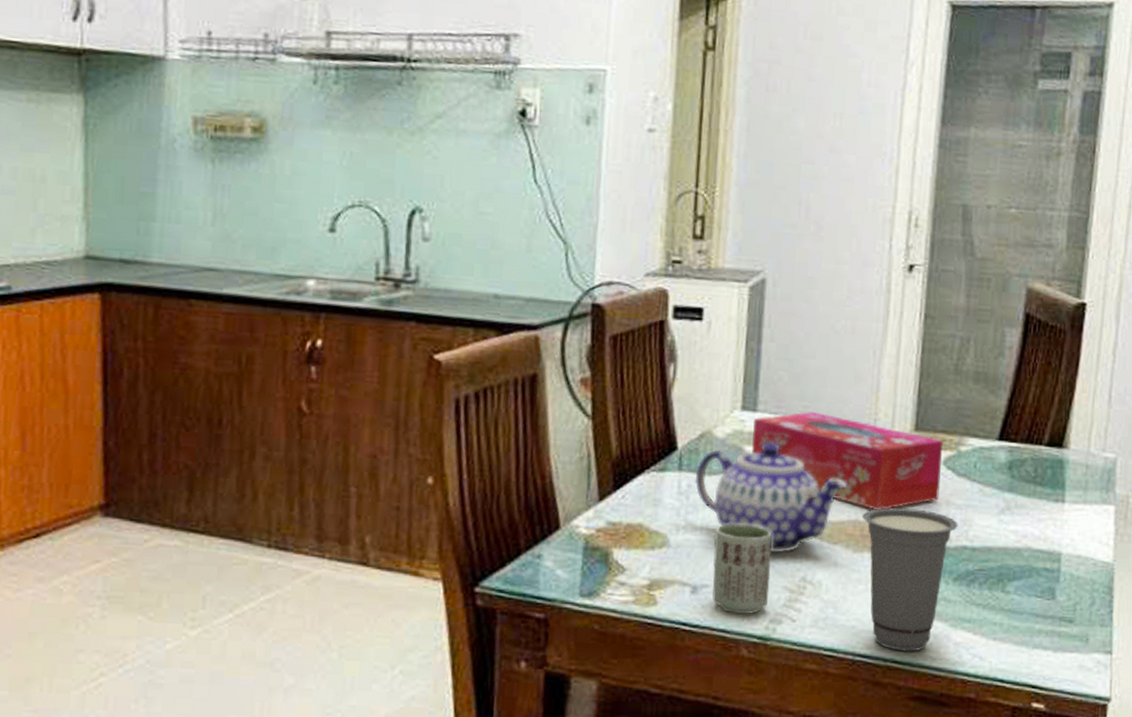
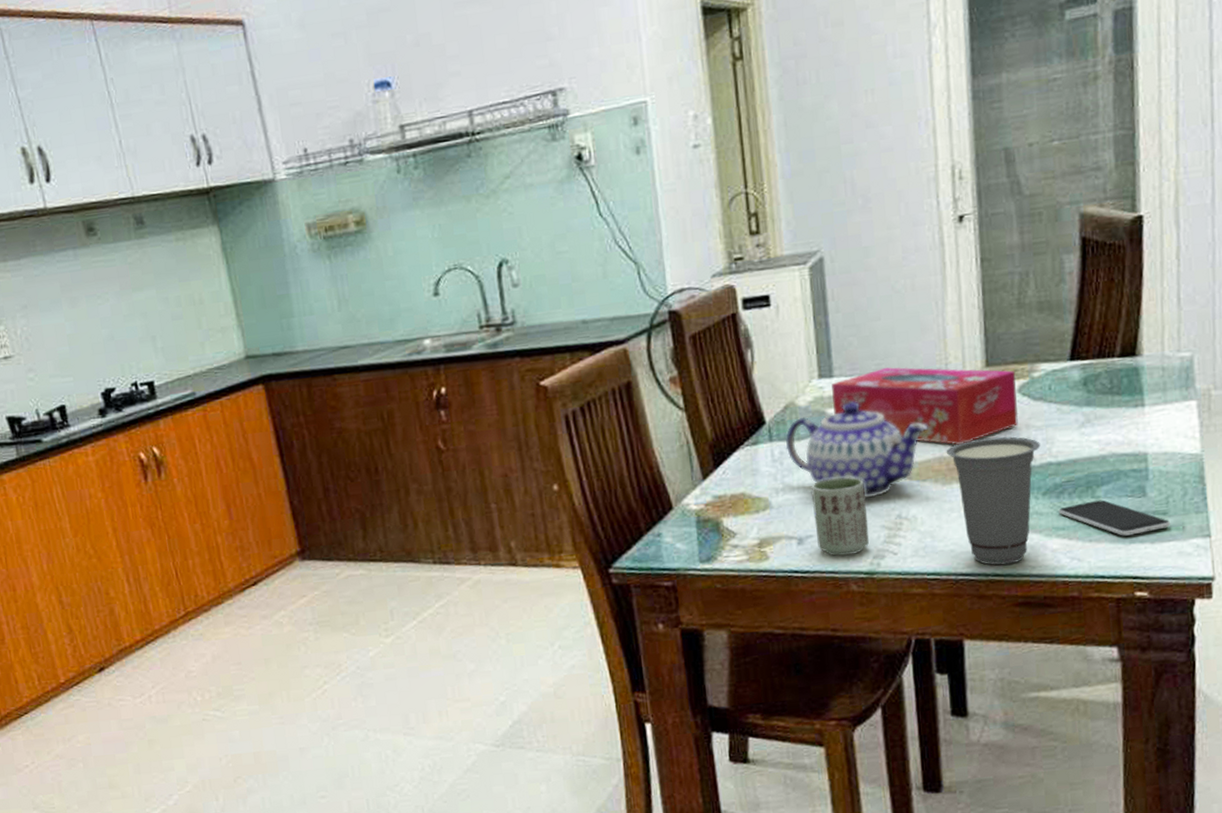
smartphone: none [967,595,1076,640] -> present [1058,500,1171,536]

